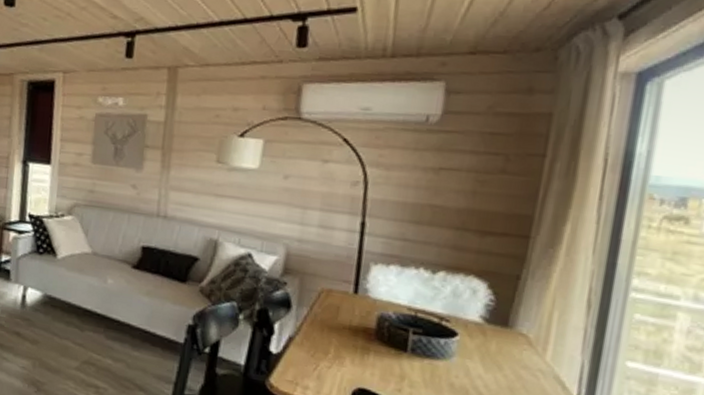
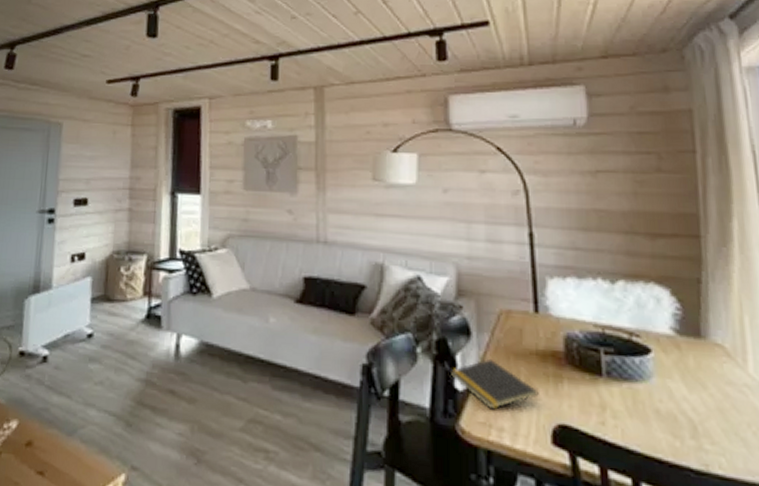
notepad: none [266,329,346,372] -> present [449,359,539,410]

